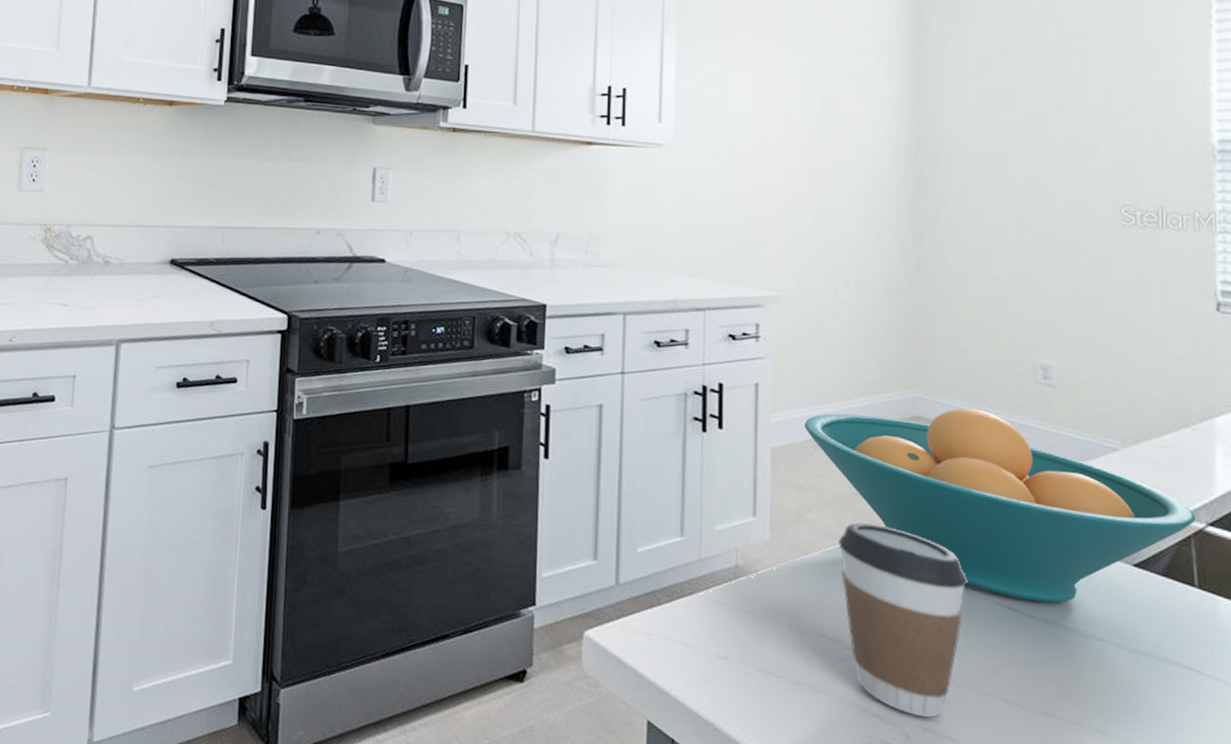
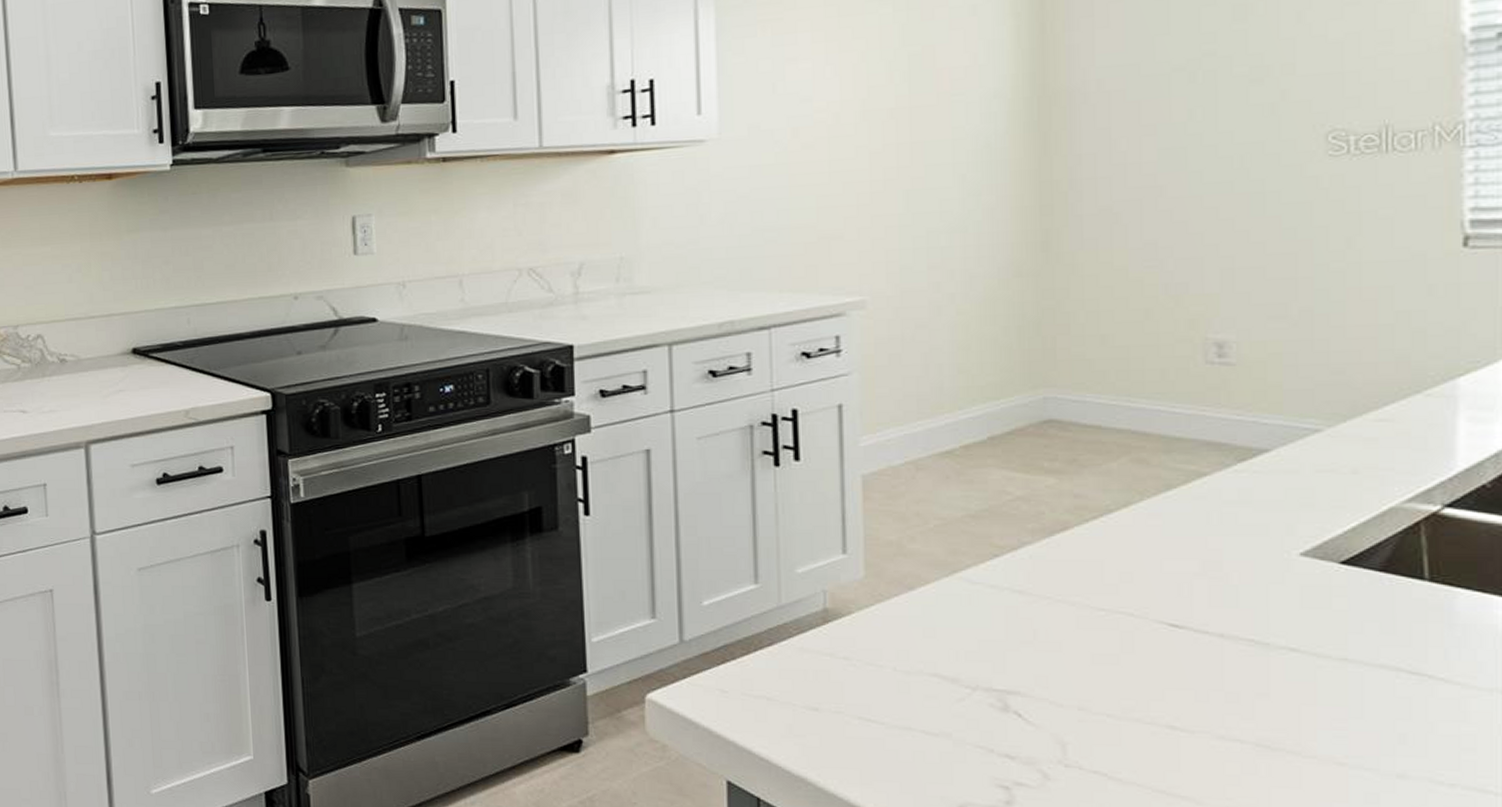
fruit bowl: present [804,407,1196,604] -> none [902,402,1428,616]
coffee cup: present [839,522,968,718] -> none [952,546,1119,753]

